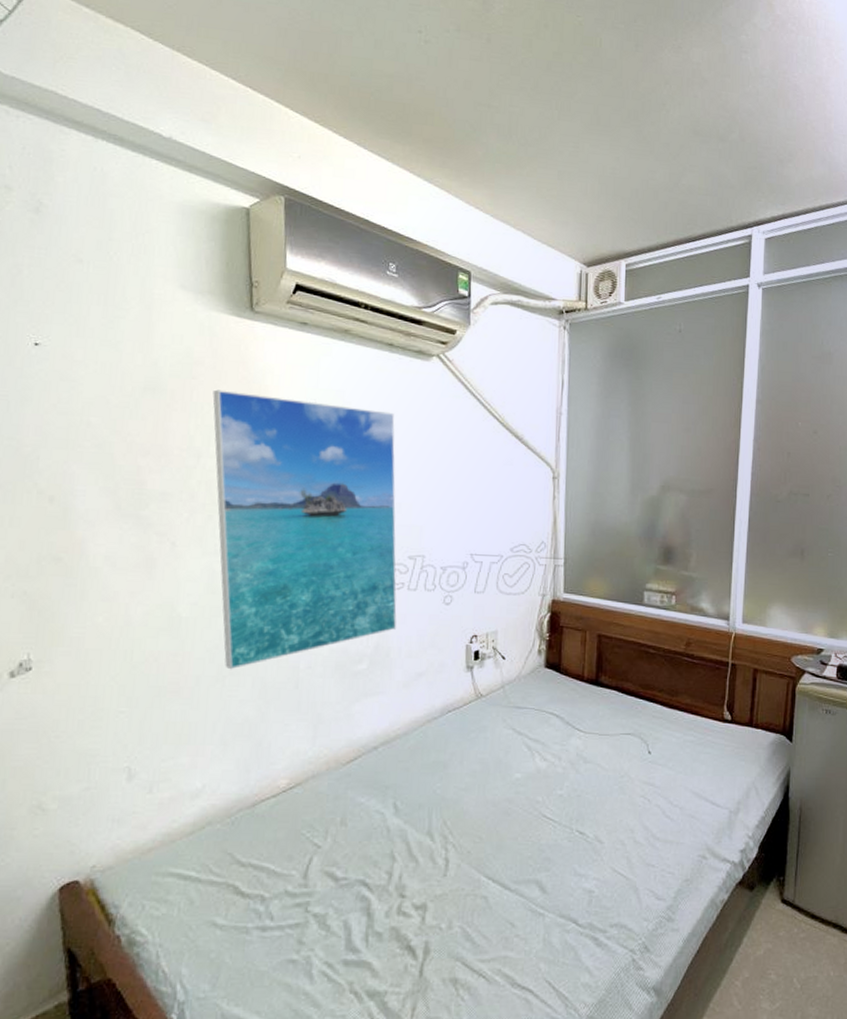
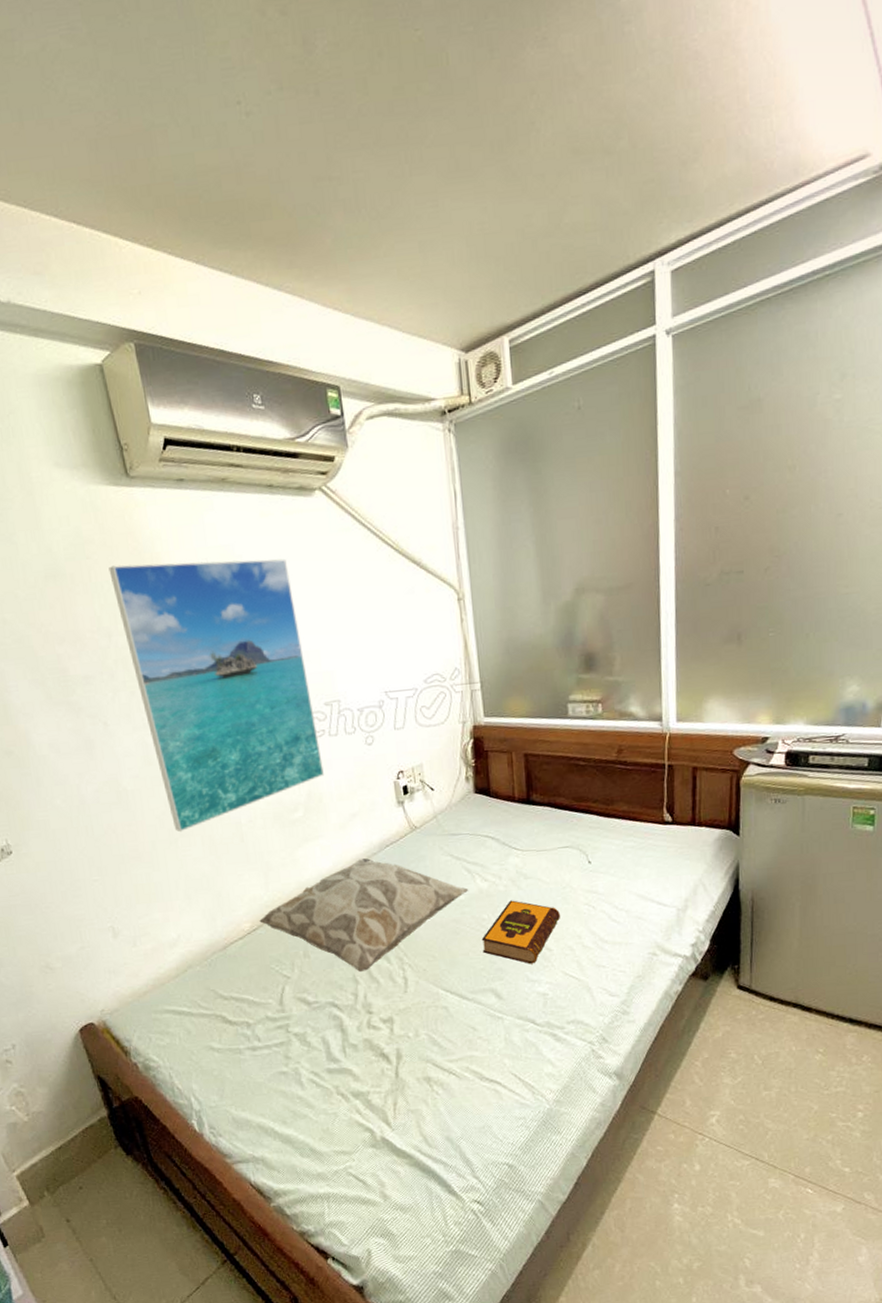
decorative pillow: none [298,722,527,847] -> present [259,858,469,972]
hardback book: none [532,784,616,856] -> present [481,900,561,964]

